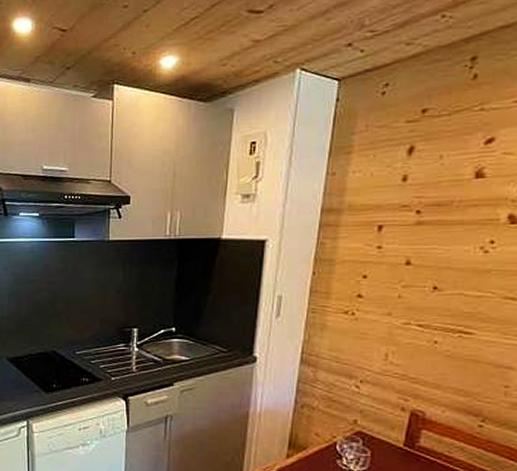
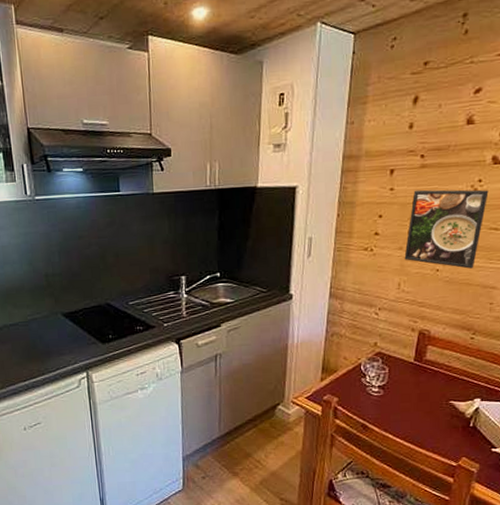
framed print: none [393,249,503,343] -> present [404,189,489,269]

